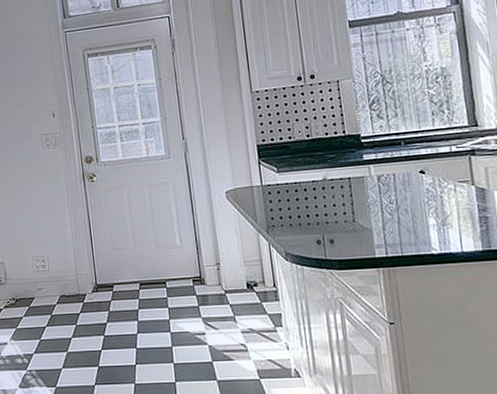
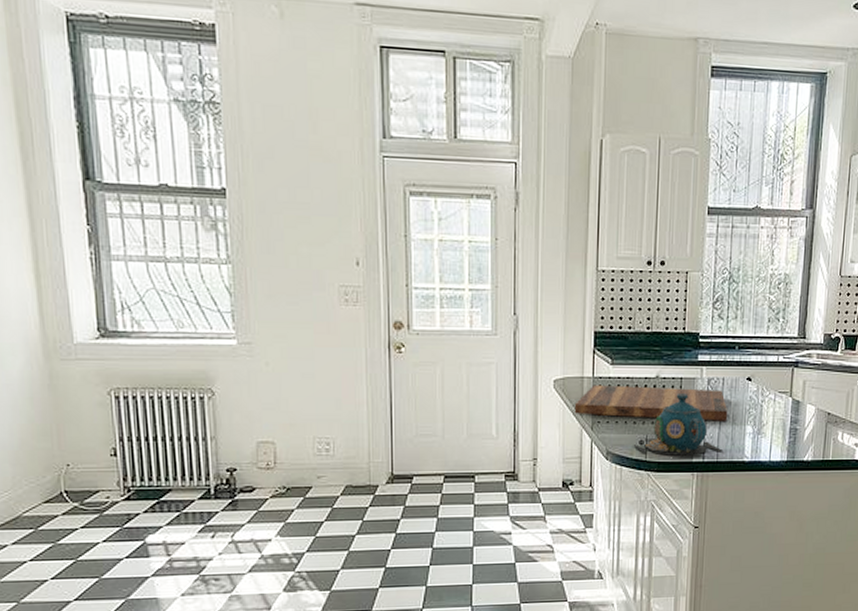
cutting board: none [248,185,406,220] -> present [574,384,728,421]
teapot: none [310,192,406,256] -> present [633,394,722,459]

